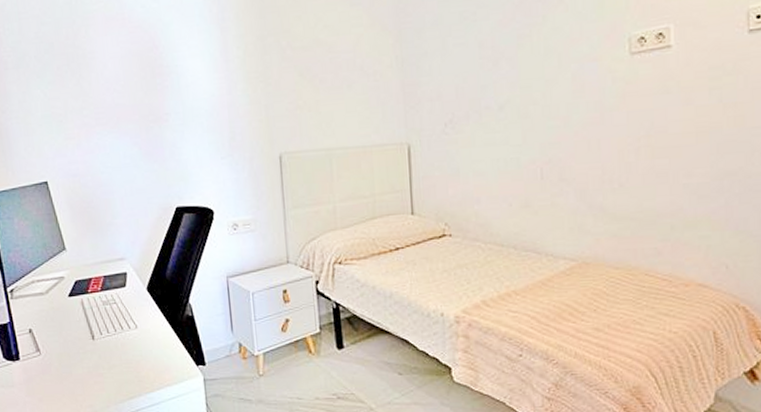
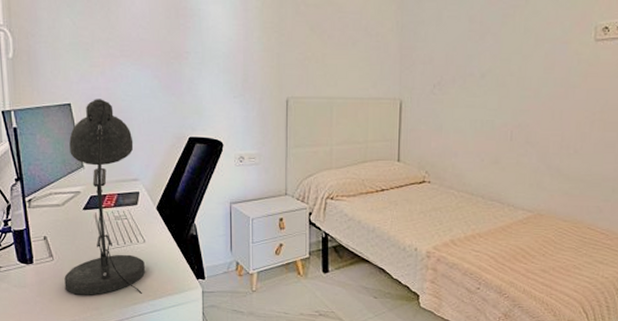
desk lamp: none [48,173,140,392] -> present [64,99,145,295]

